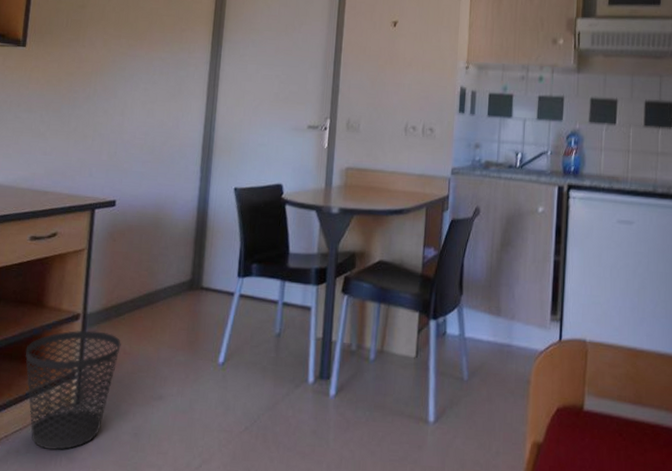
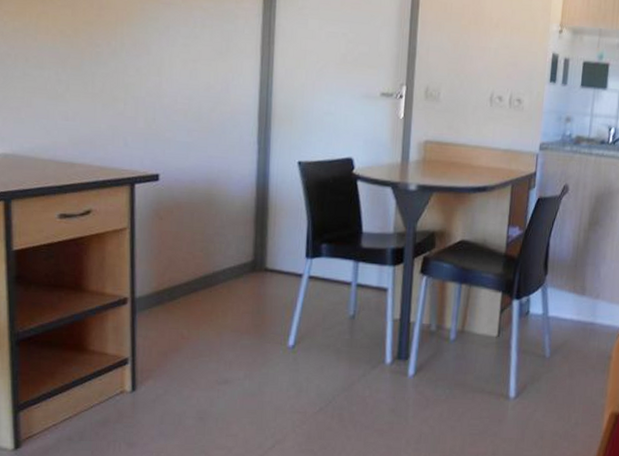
wastebasket: present [25,330,121,451] -> none [67,315,178,437]

